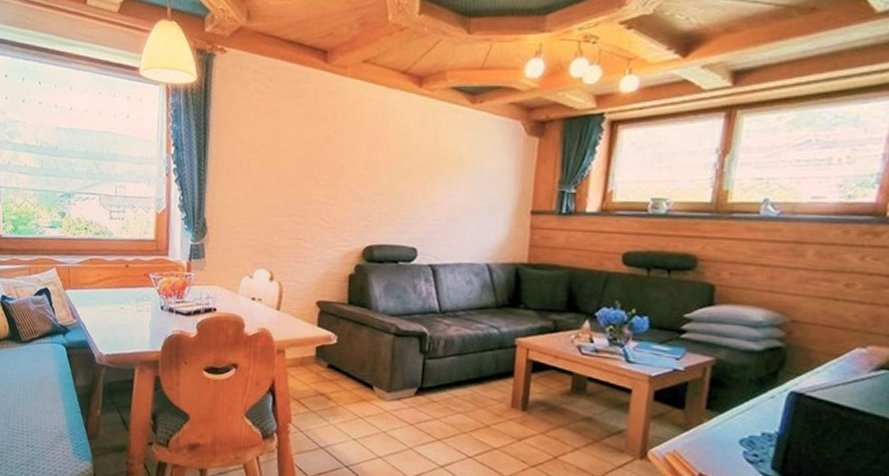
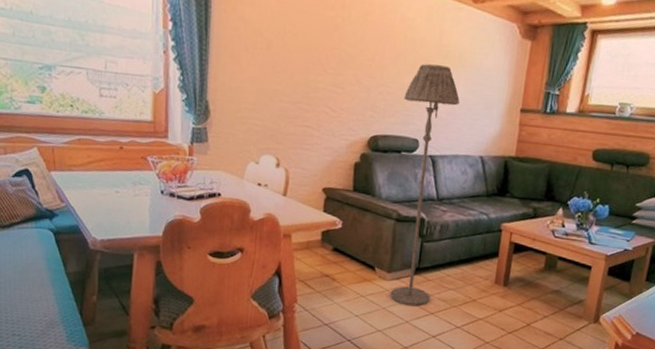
floor lamp: none [390,169,460,432] -> present [390,64,460,307]

